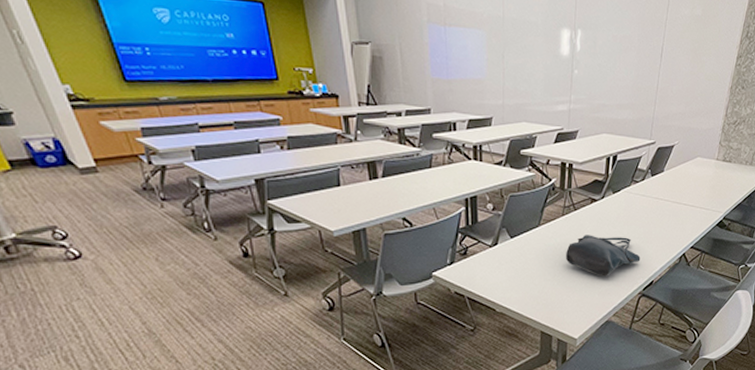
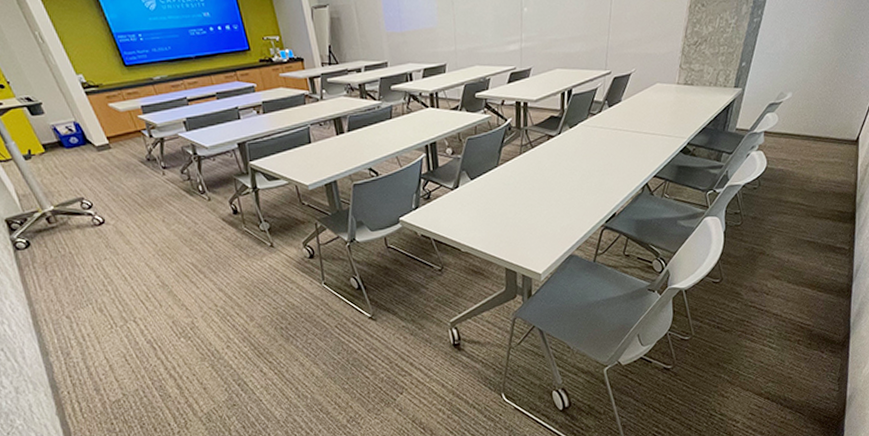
tote bag: present [566,235,641,277] -> none [526,171,602,212]

